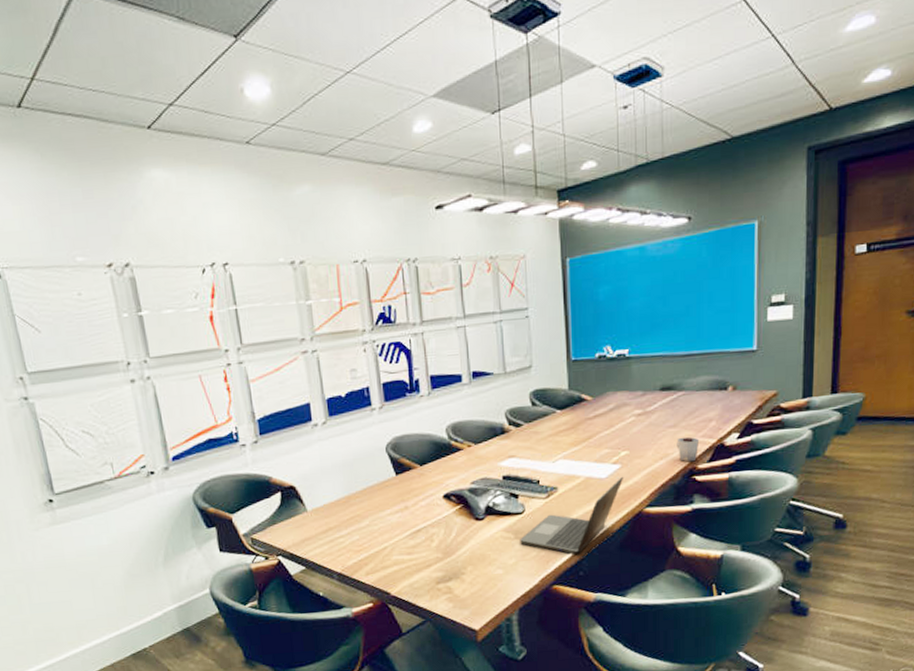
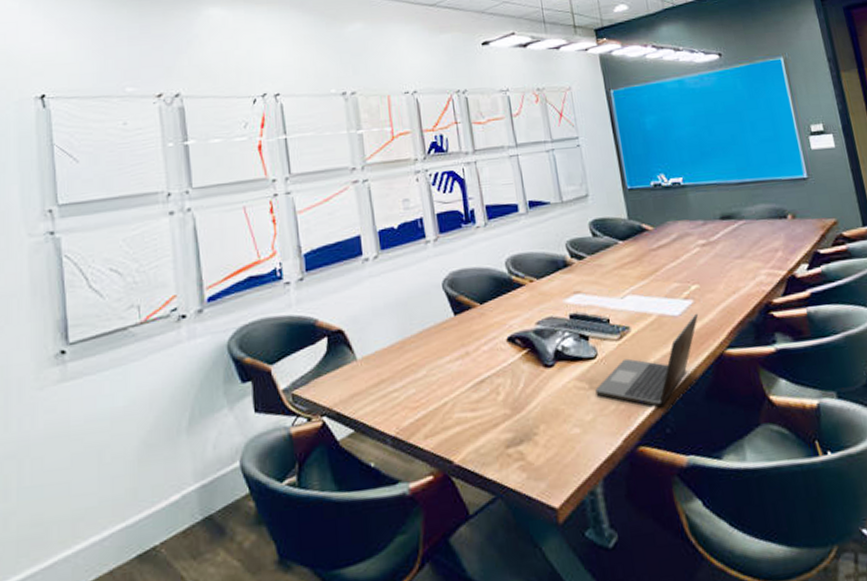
cup: present [676,437,699,462] -> none [746,268,771,296]

